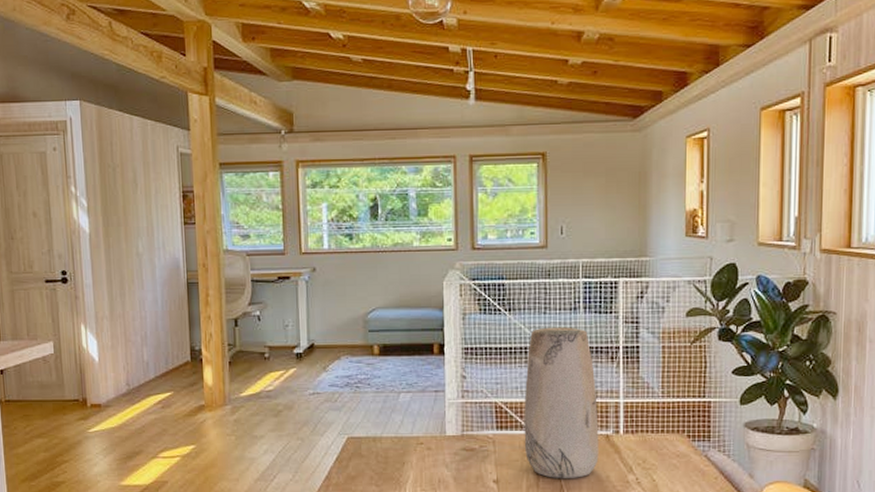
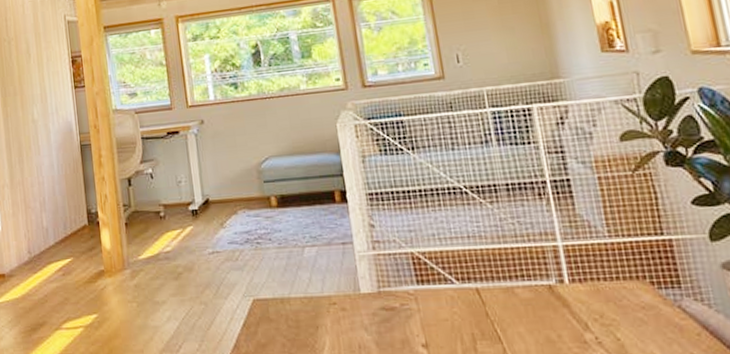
vase: present [524,327,599,478] -> none [439,162,545,340]

